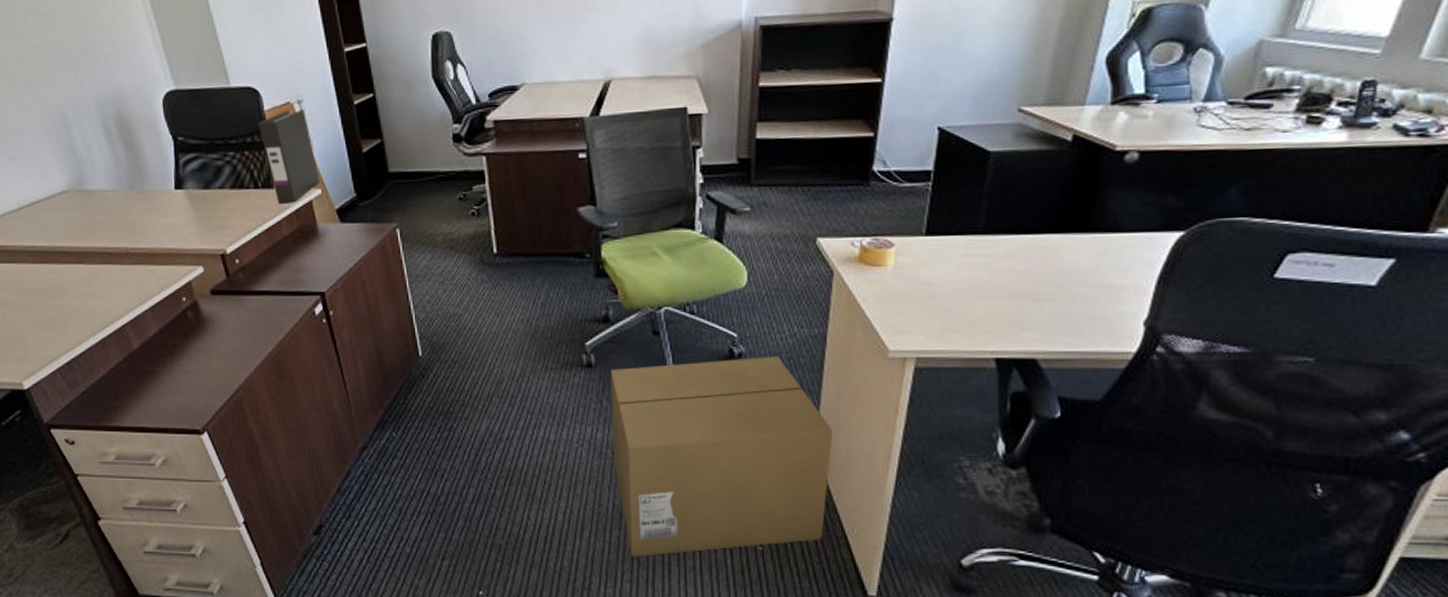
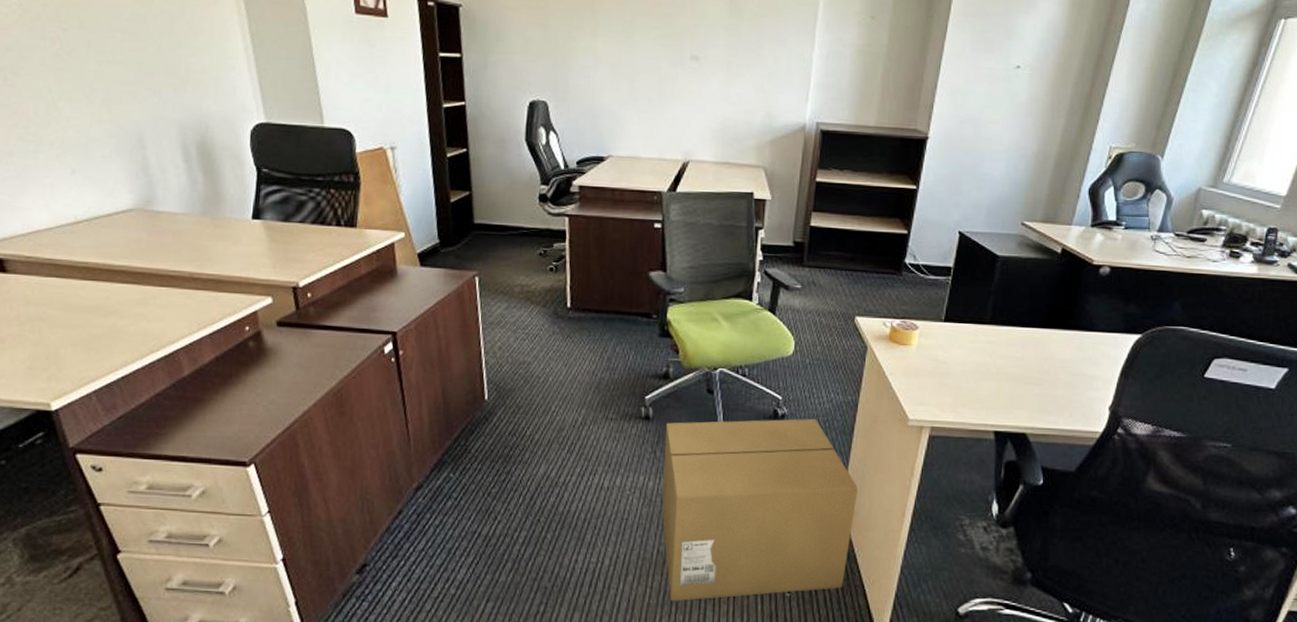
binder: present [258,108,320,204] -> none [348,154,405,244]

